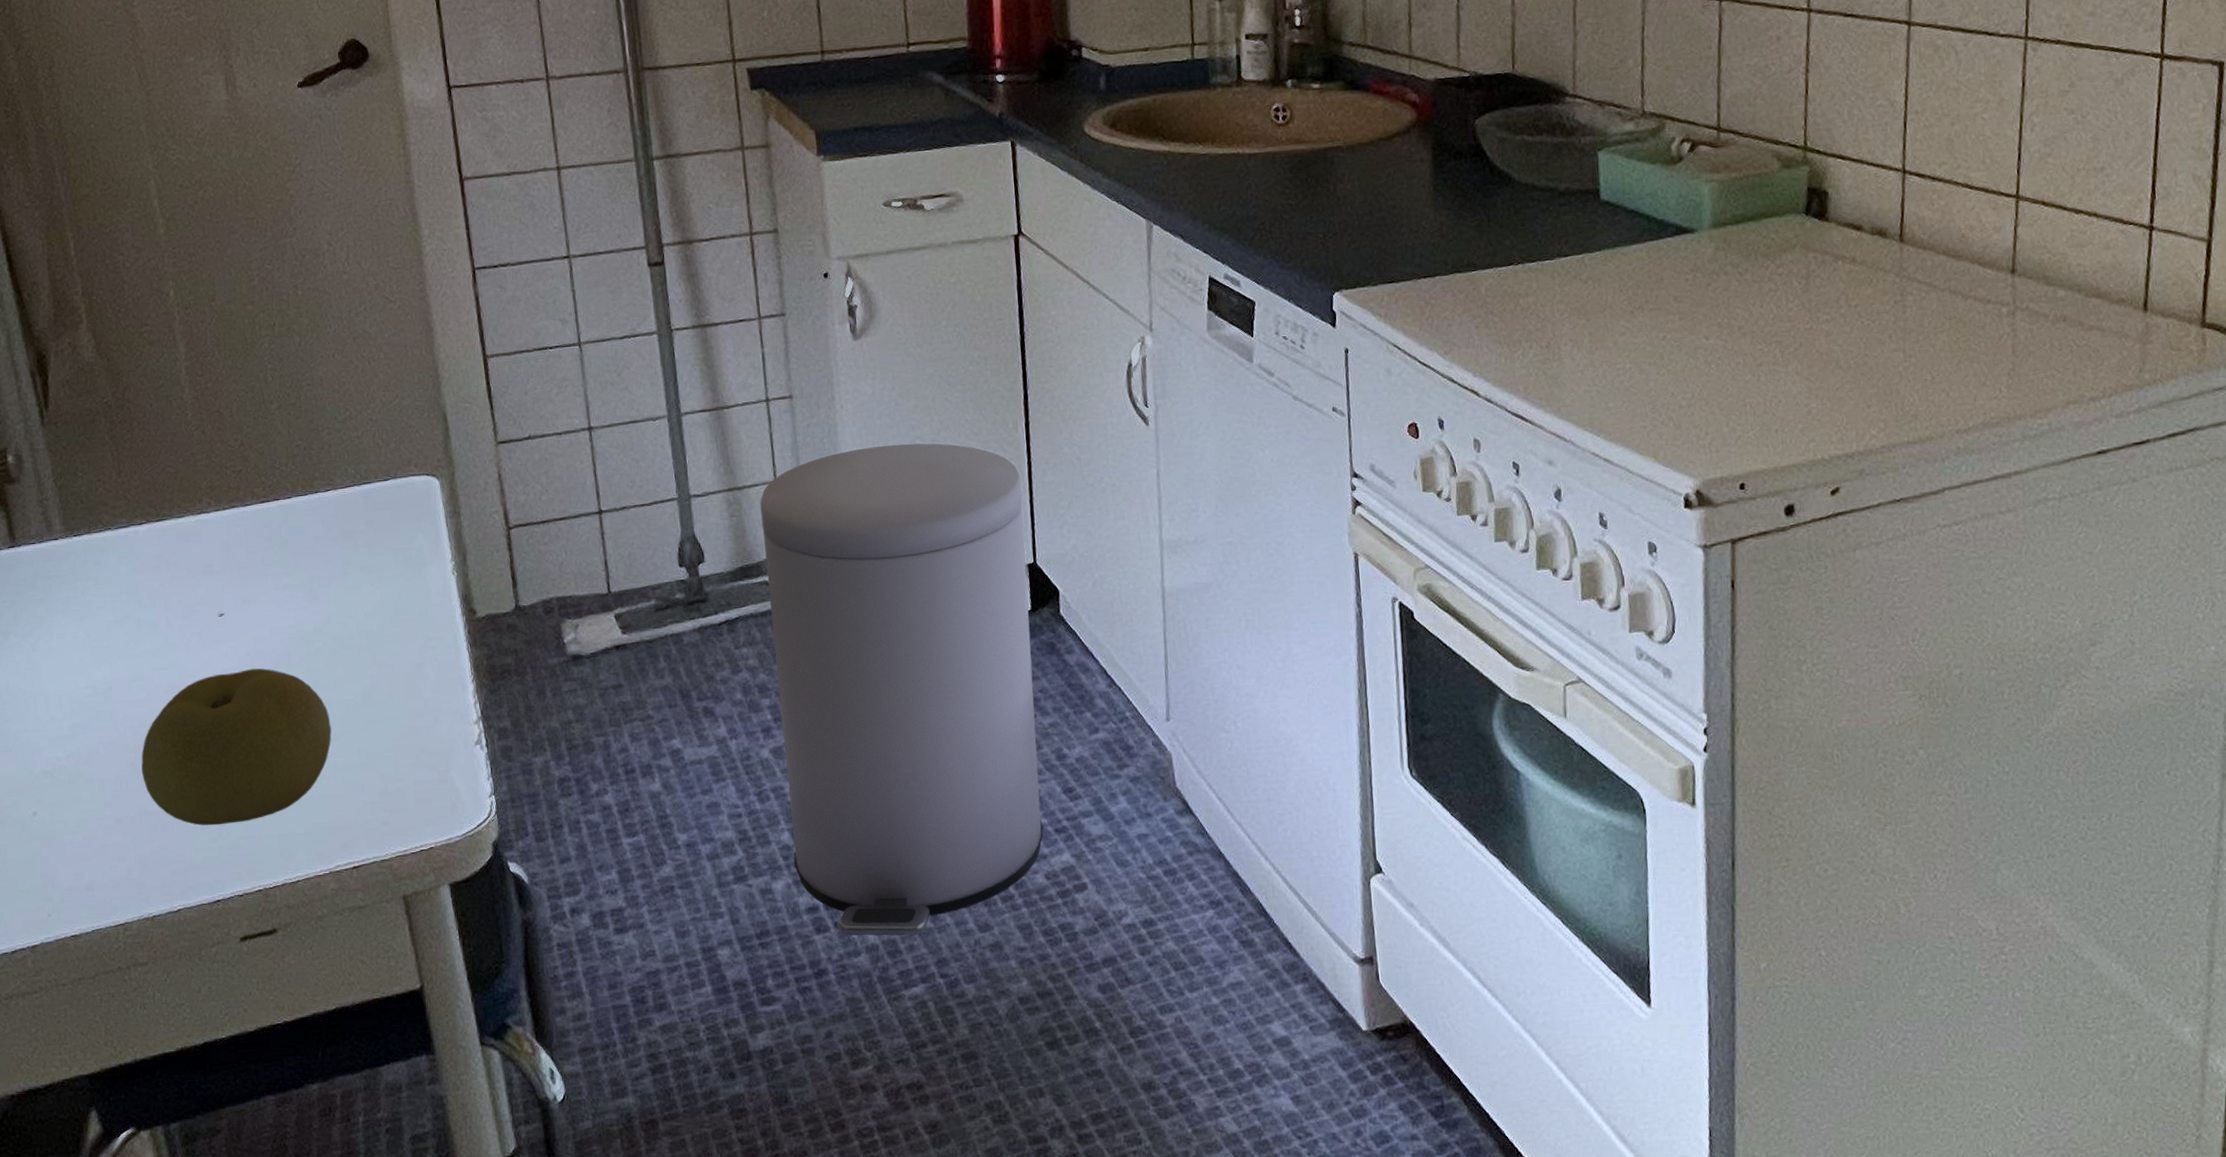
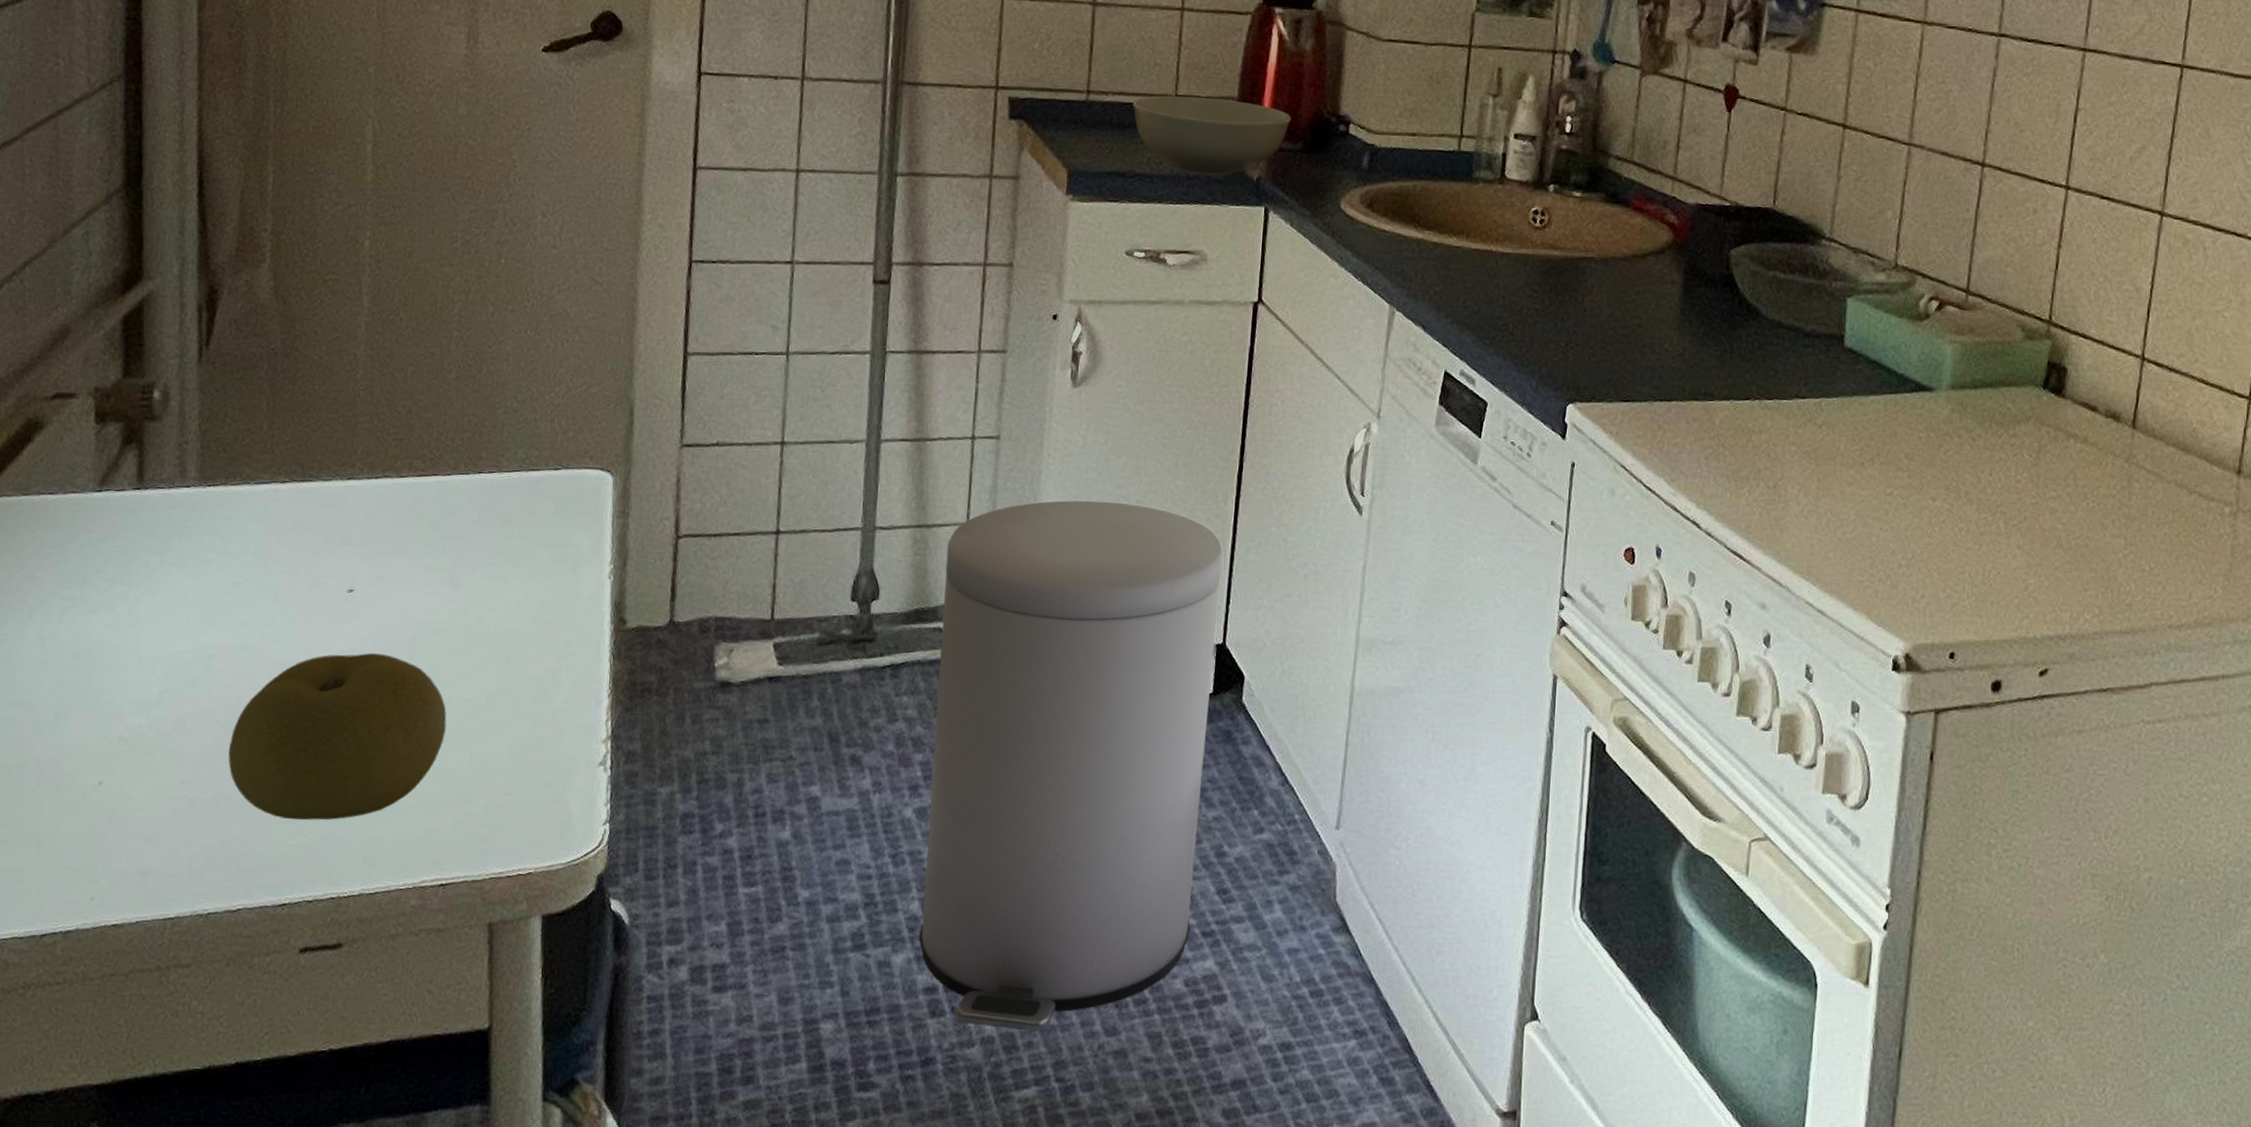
bowl: none [867,40,1024,117] -> present [1132,96,1292,175]

